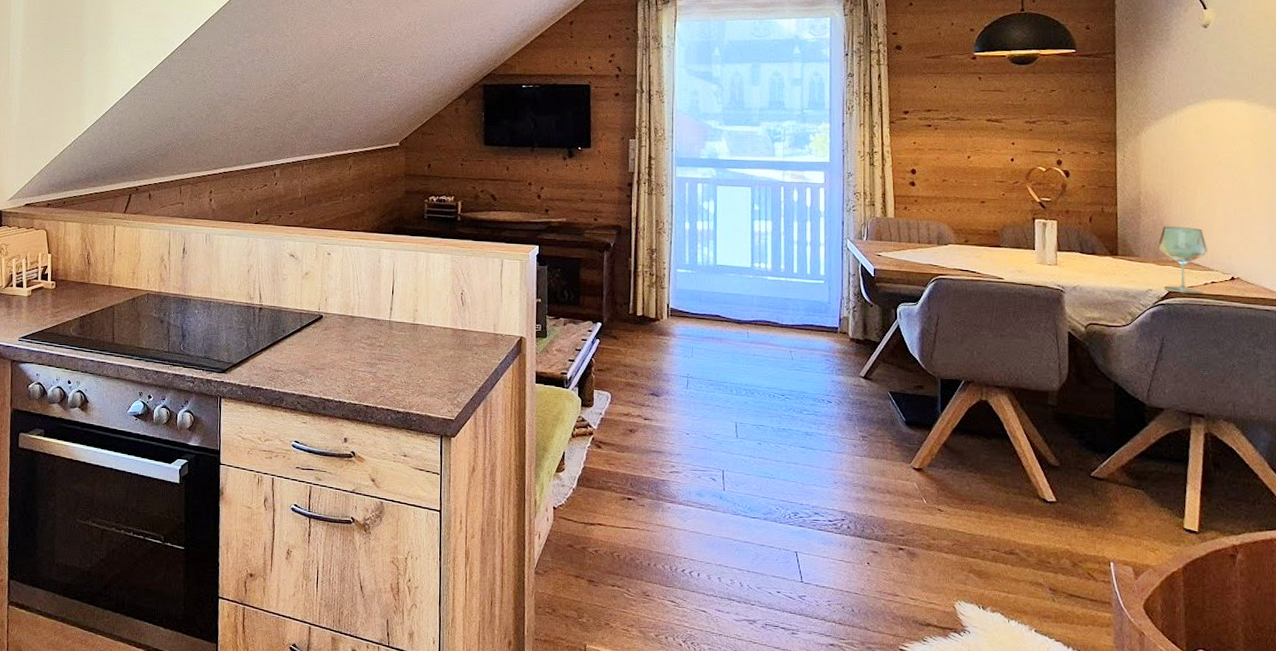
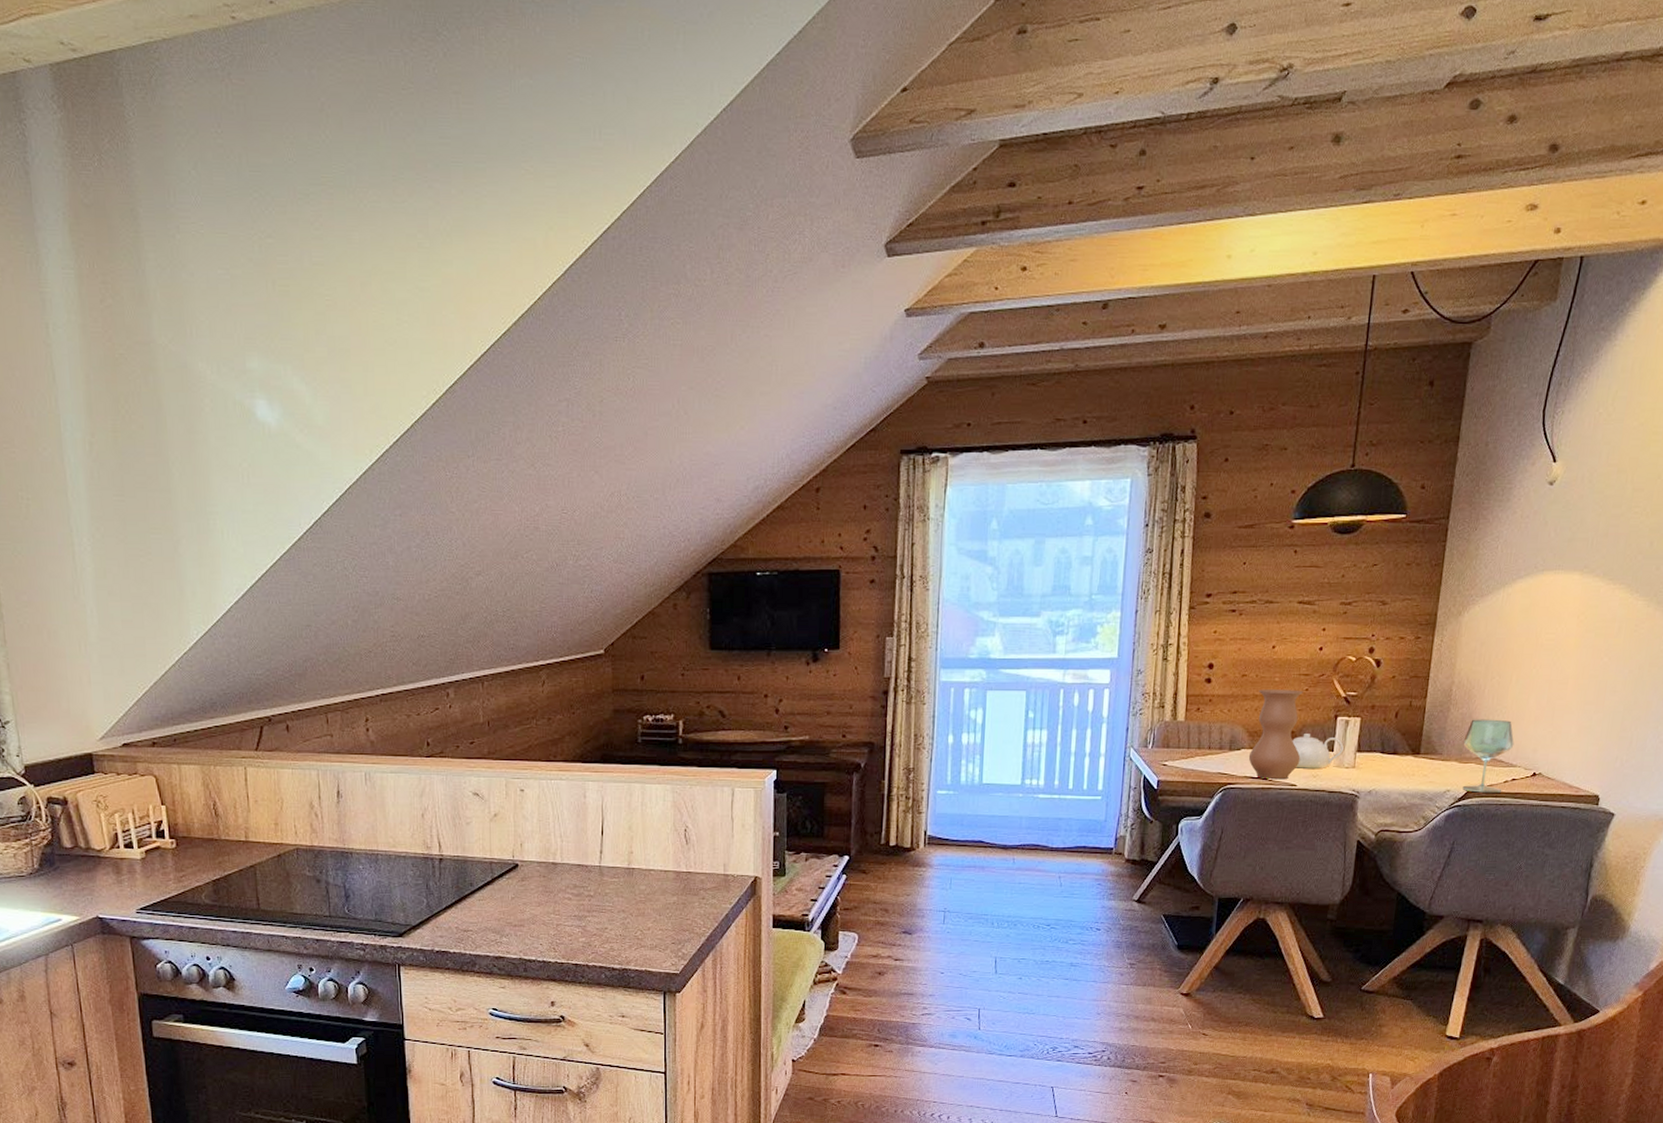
vase: none [956,193,1005,272] -> present [1248,689,1303,779]
teapot: none [995,232,1045,265] -> present [1292,732,1345,768]

